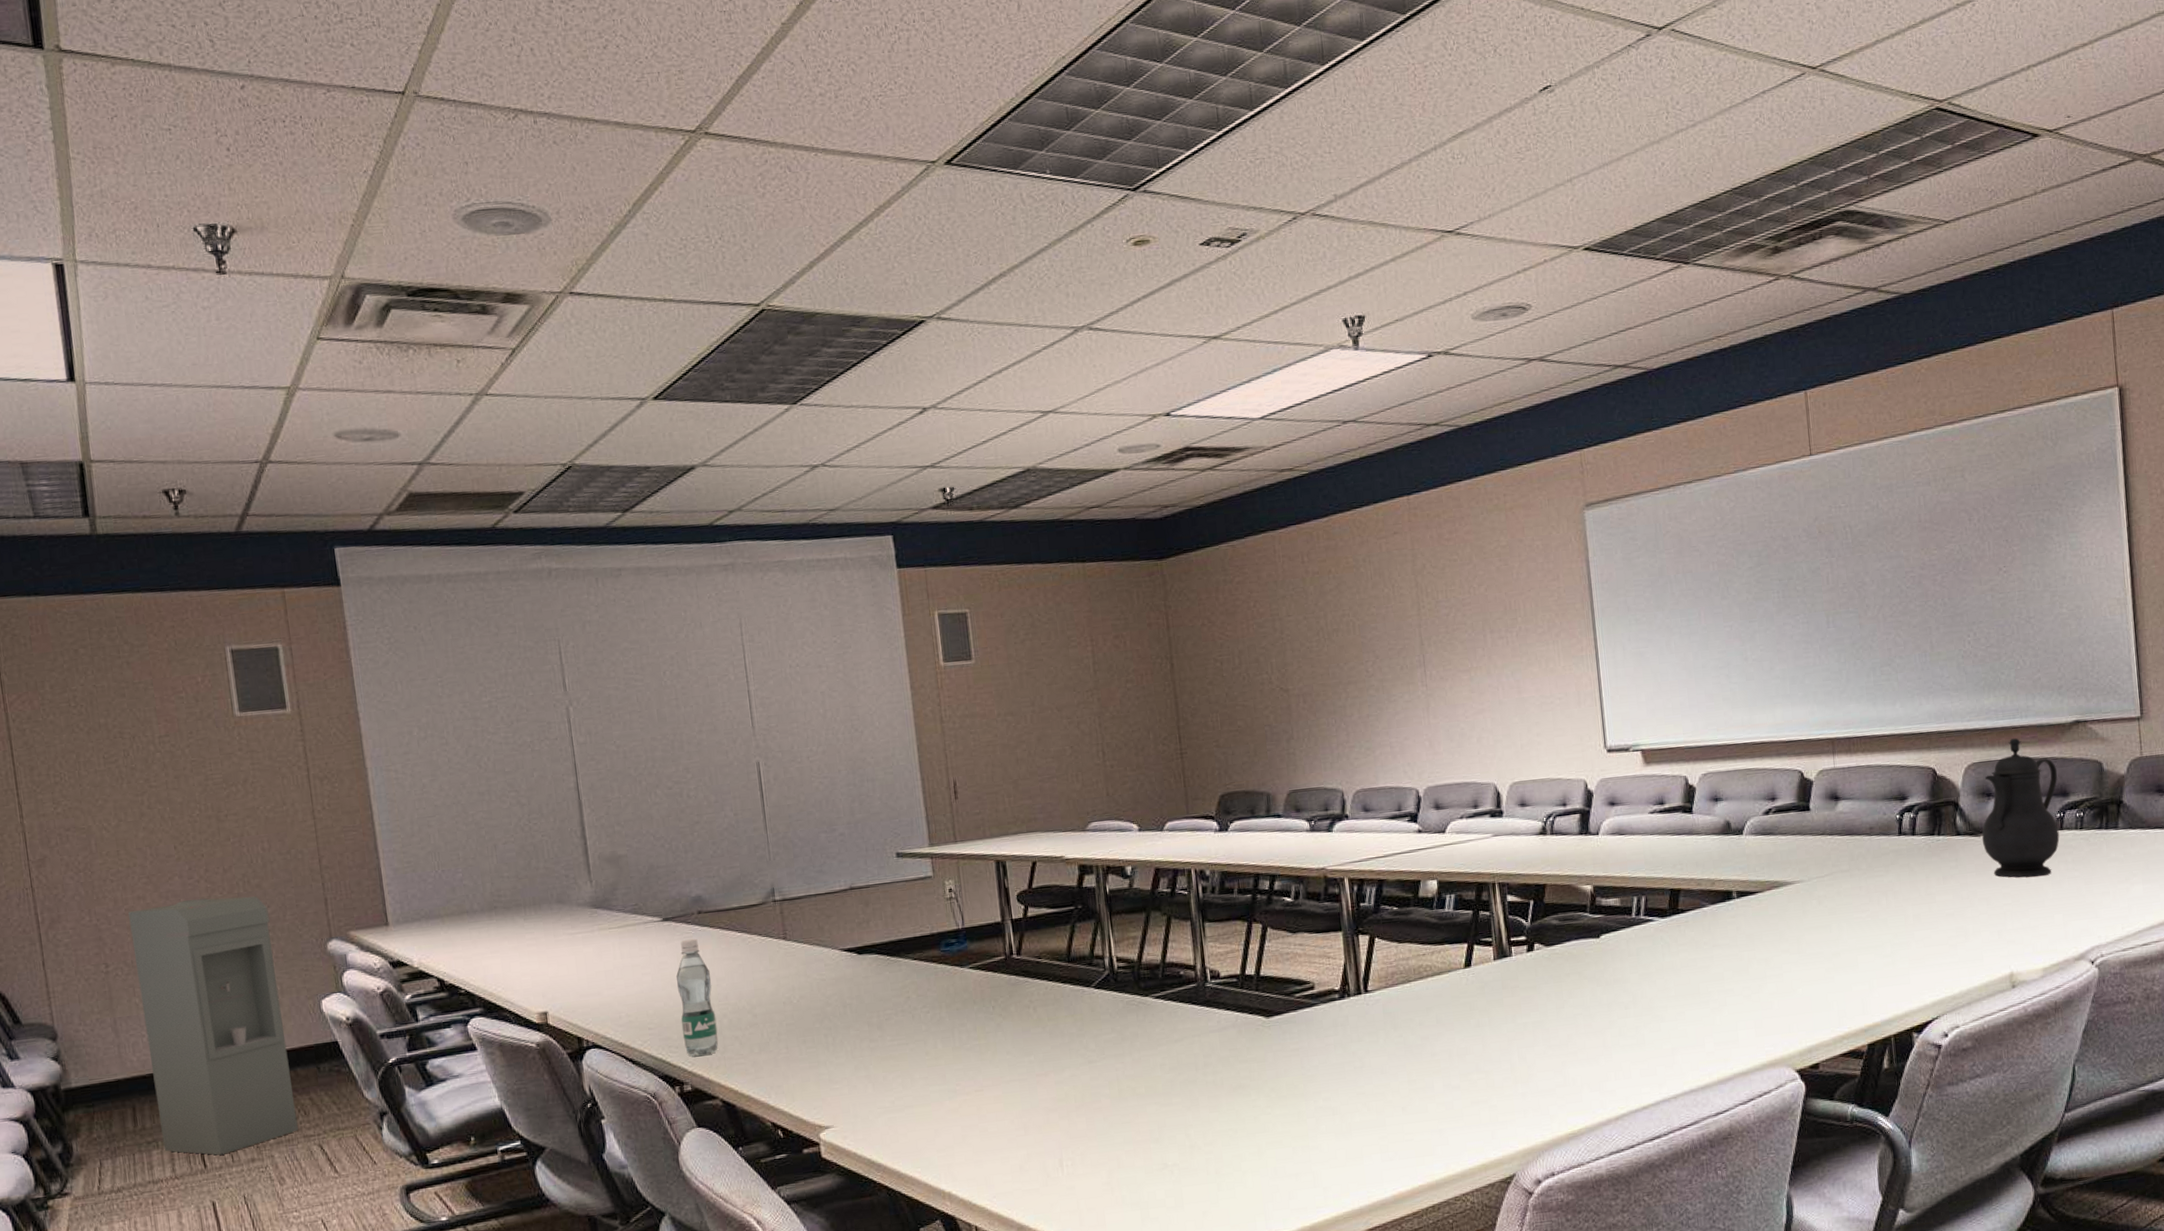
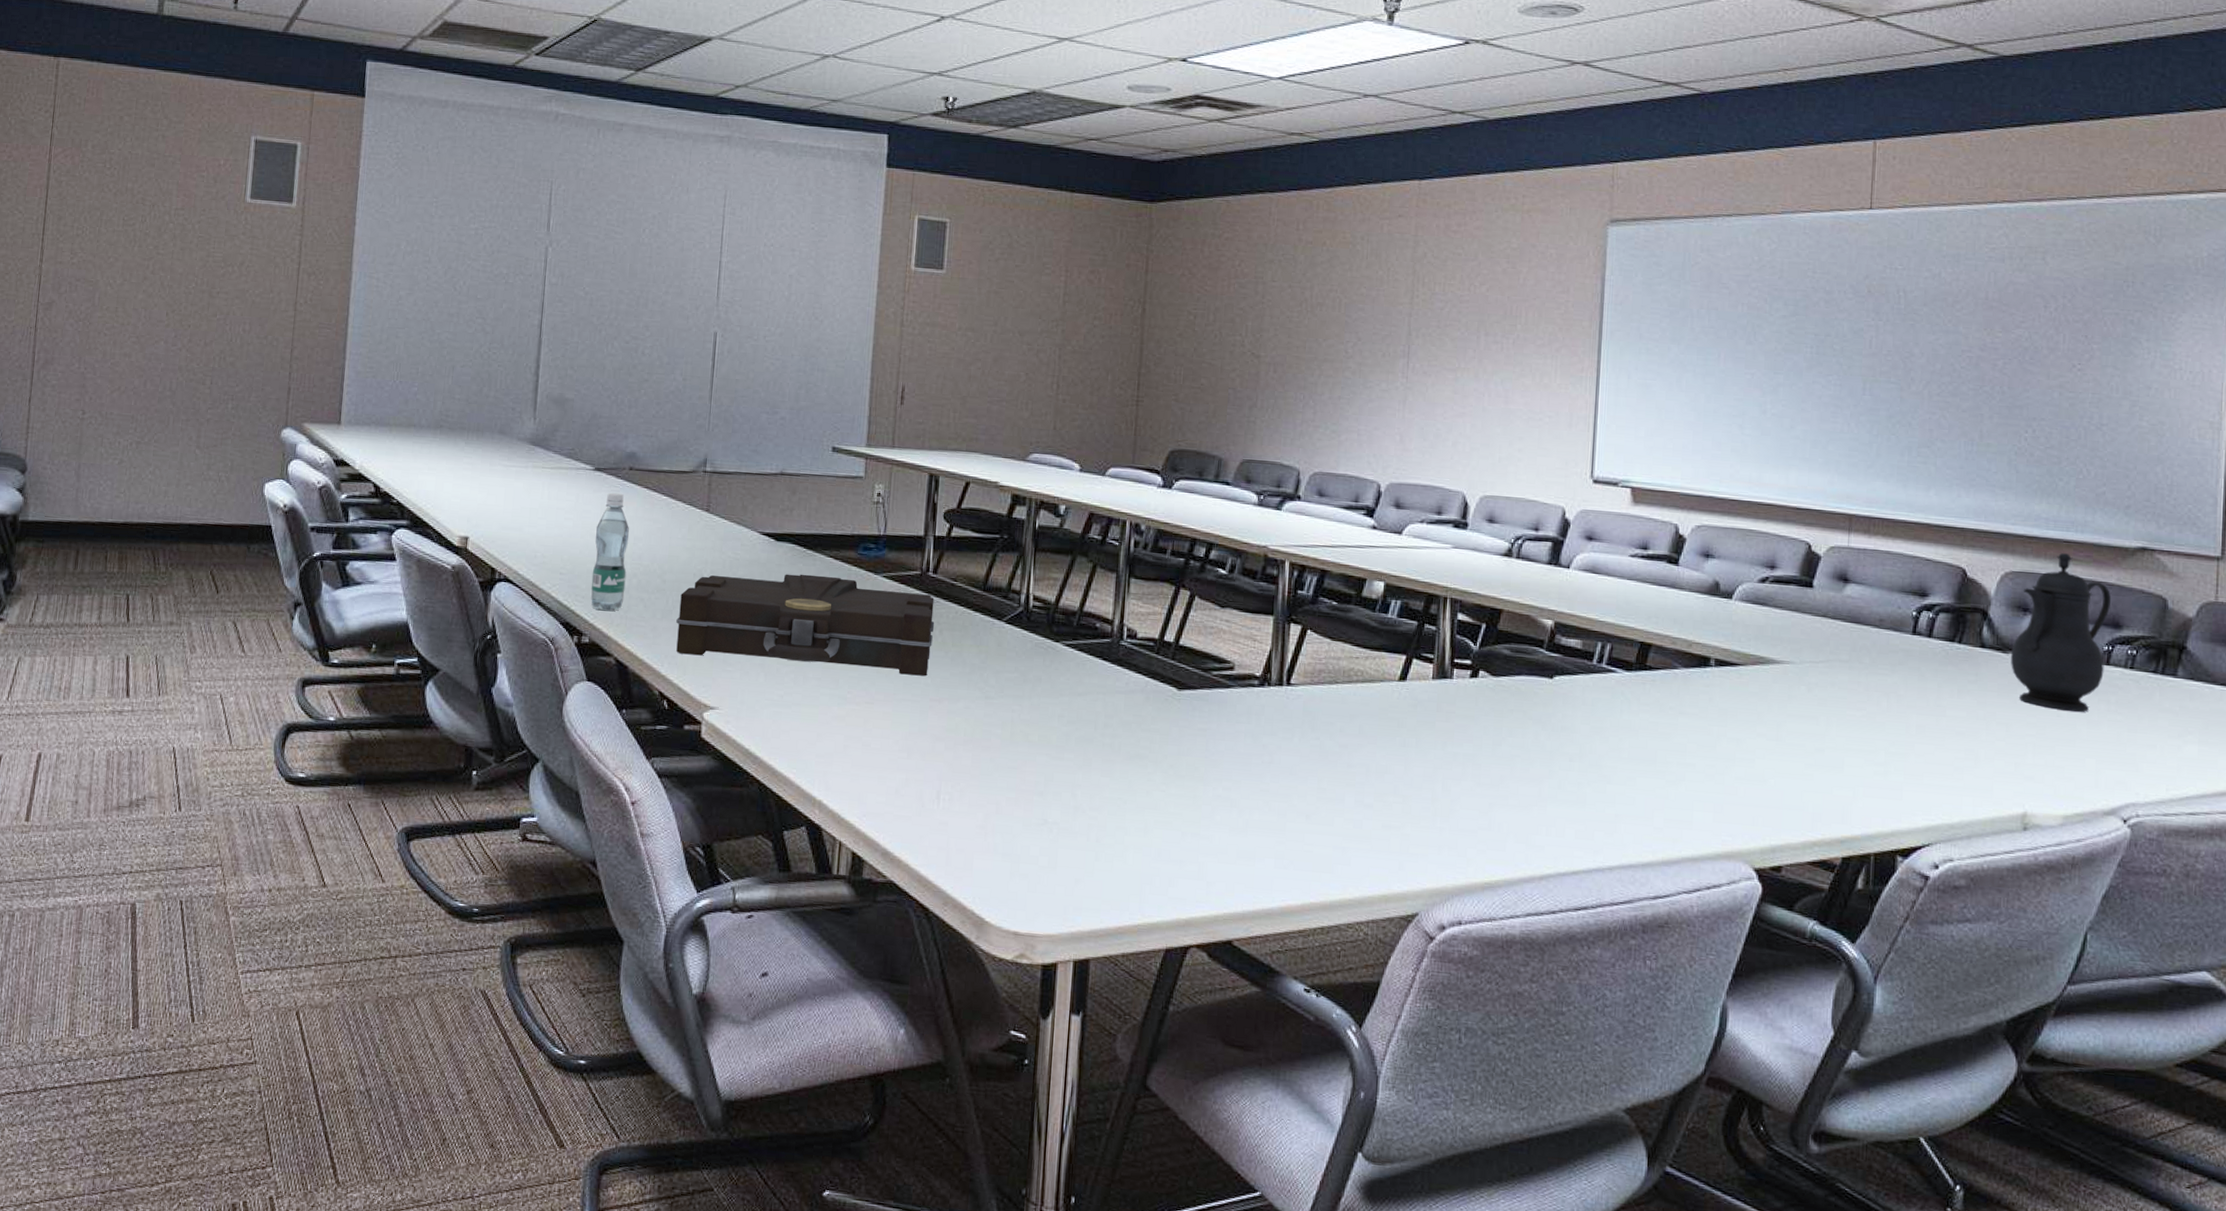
water cooler: present [128,896,298,1155] -> none [95,365,236,613]
briefcase: none [774,976,1030,1083] -> present [676,574,935,676]

